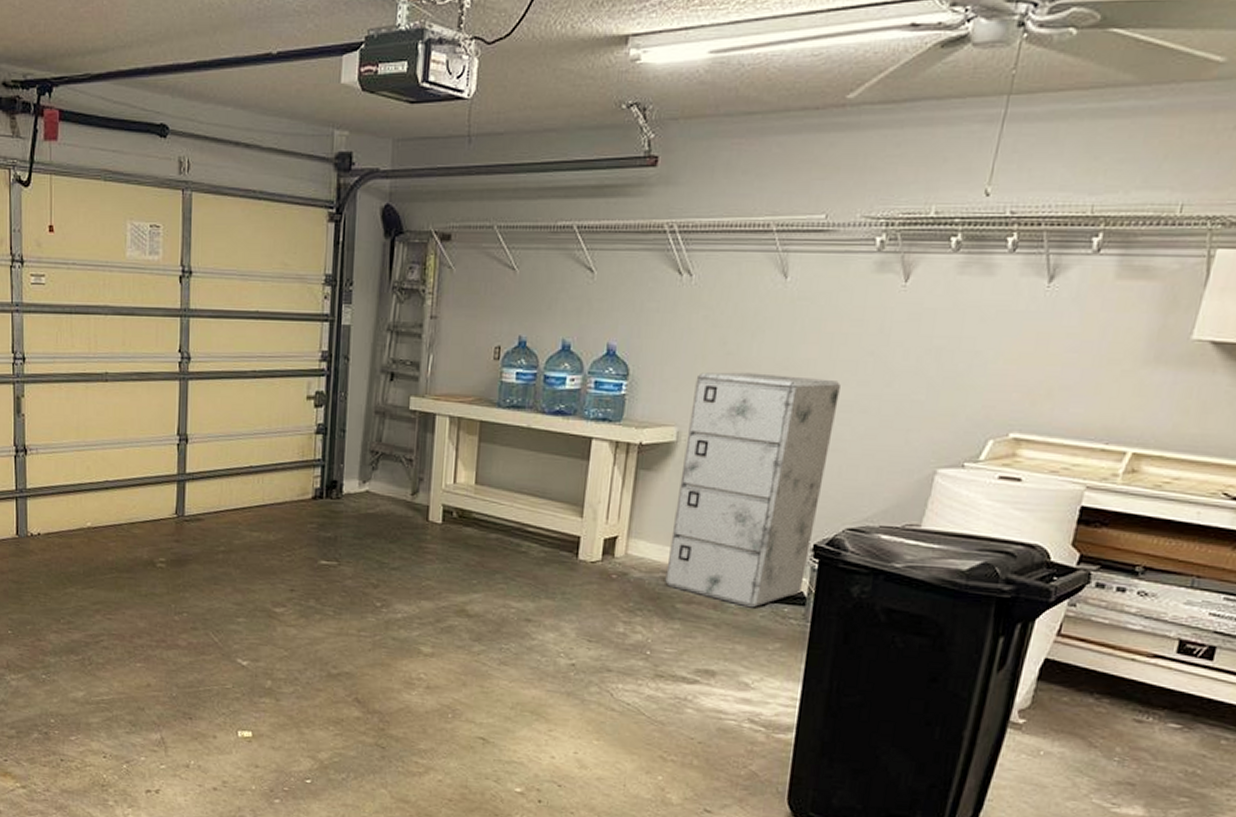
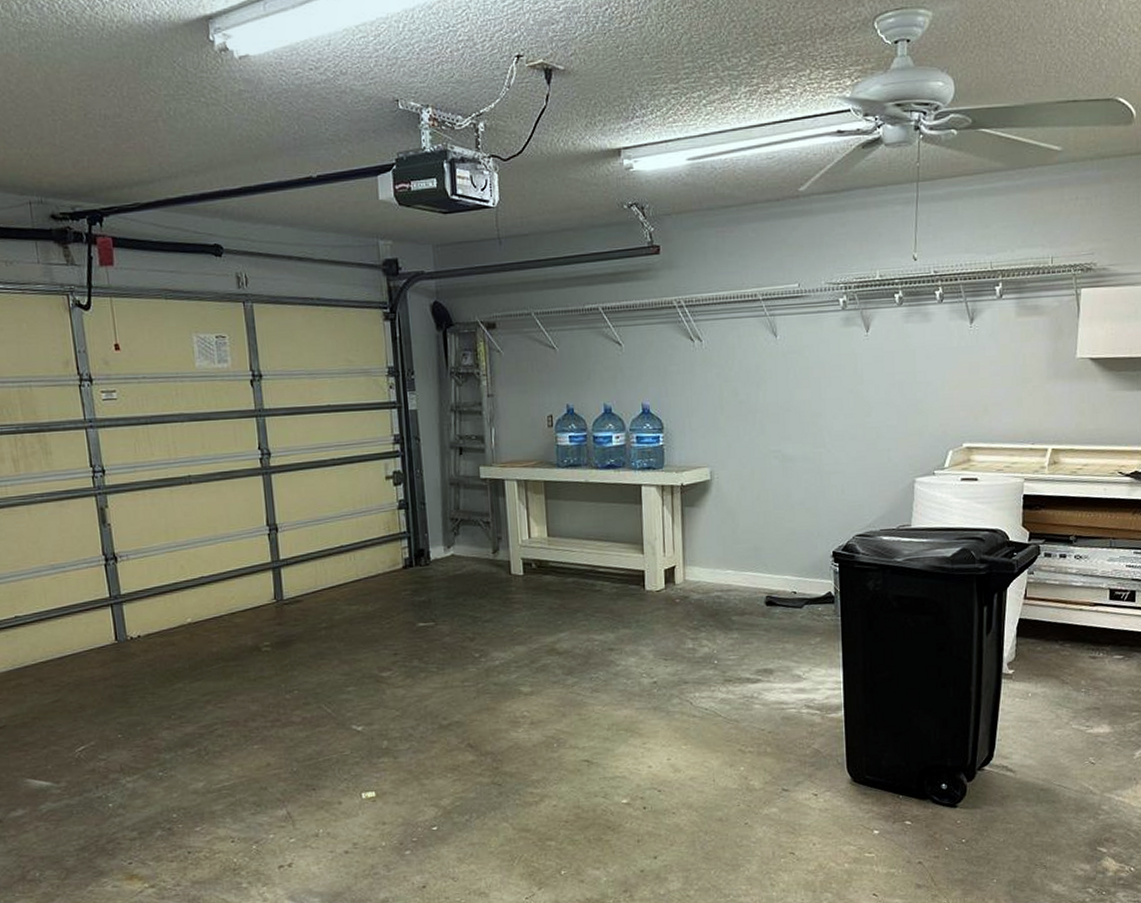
filing cabinet: present [665,372,840,608] -> none [718,415,833,611]

